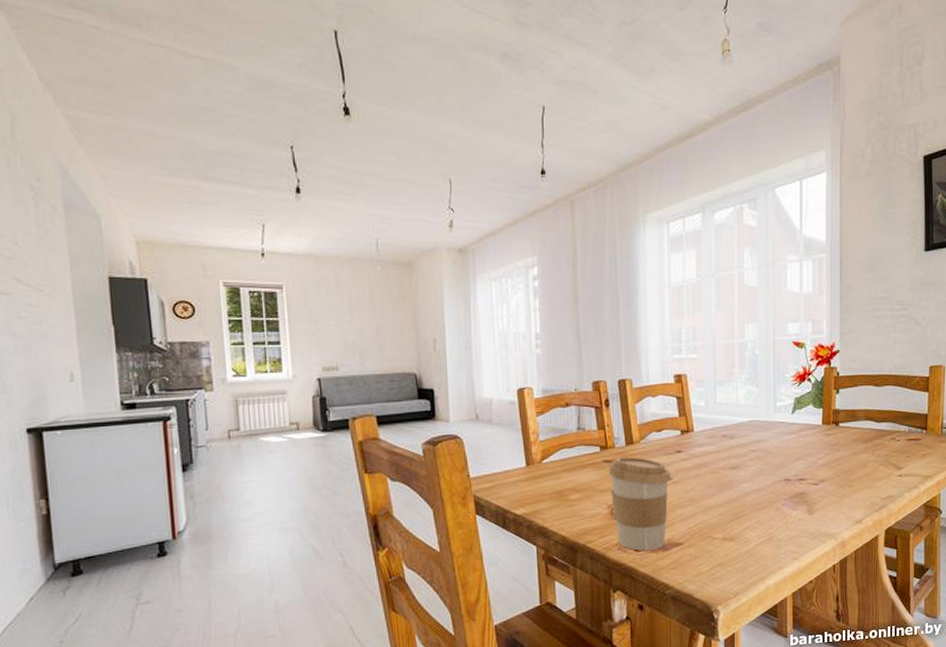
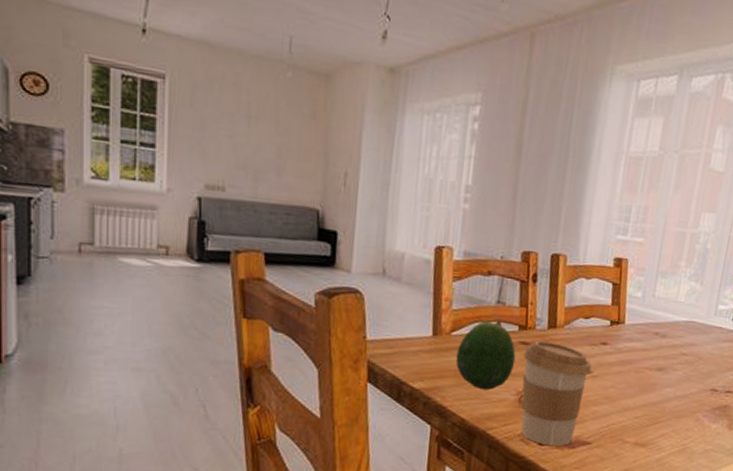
fruit: none [549,444,602,508] -> present [455,319,516,390]

